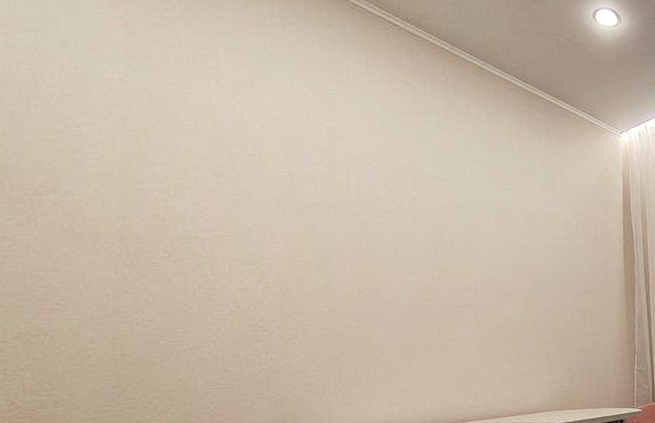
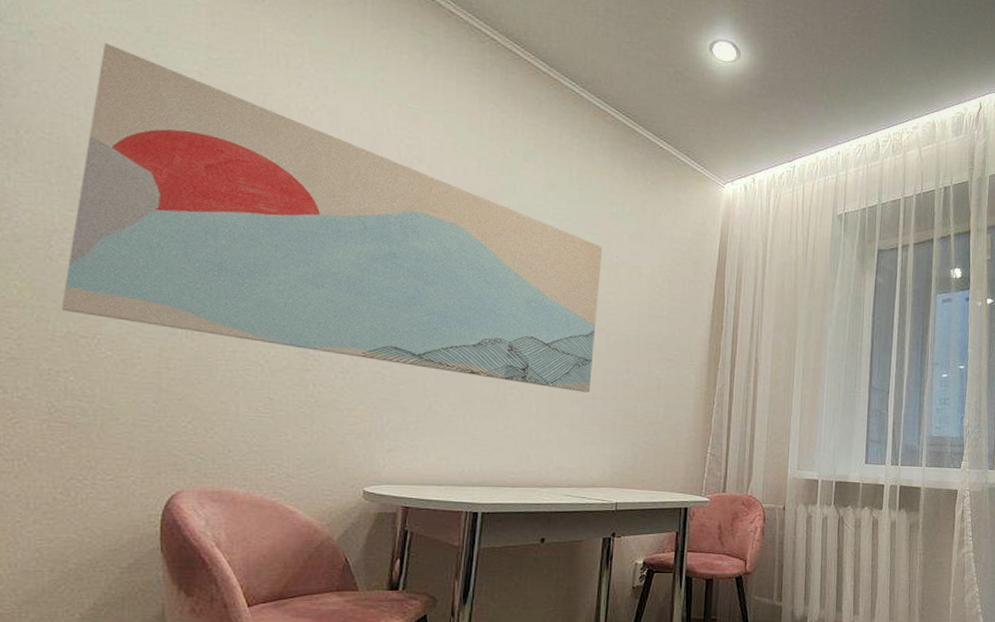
wall art: none [9,60,523,330] -> present [61,42,603,393]

